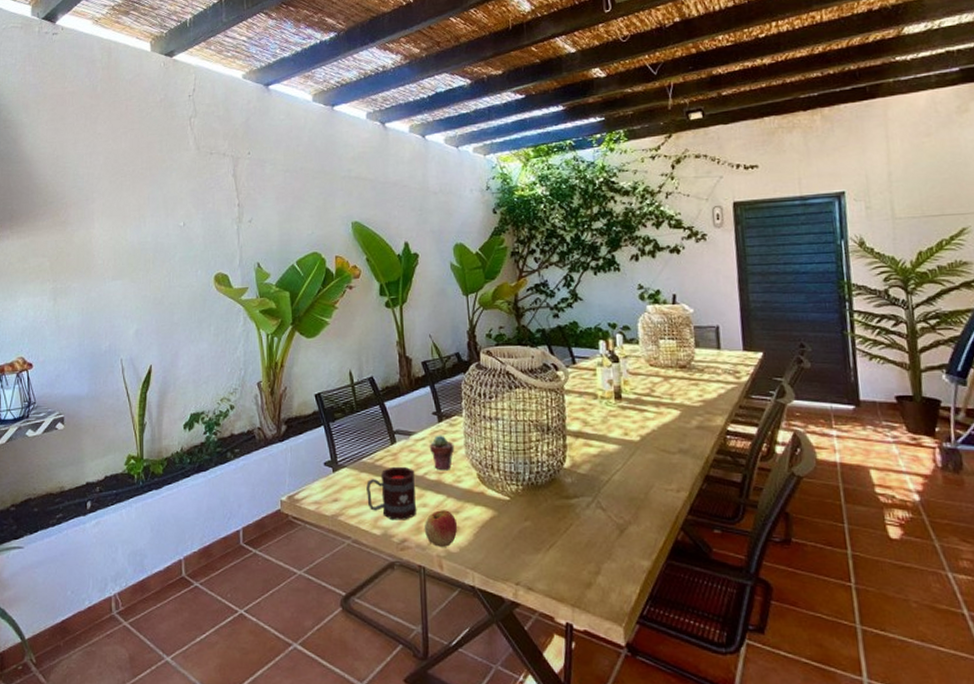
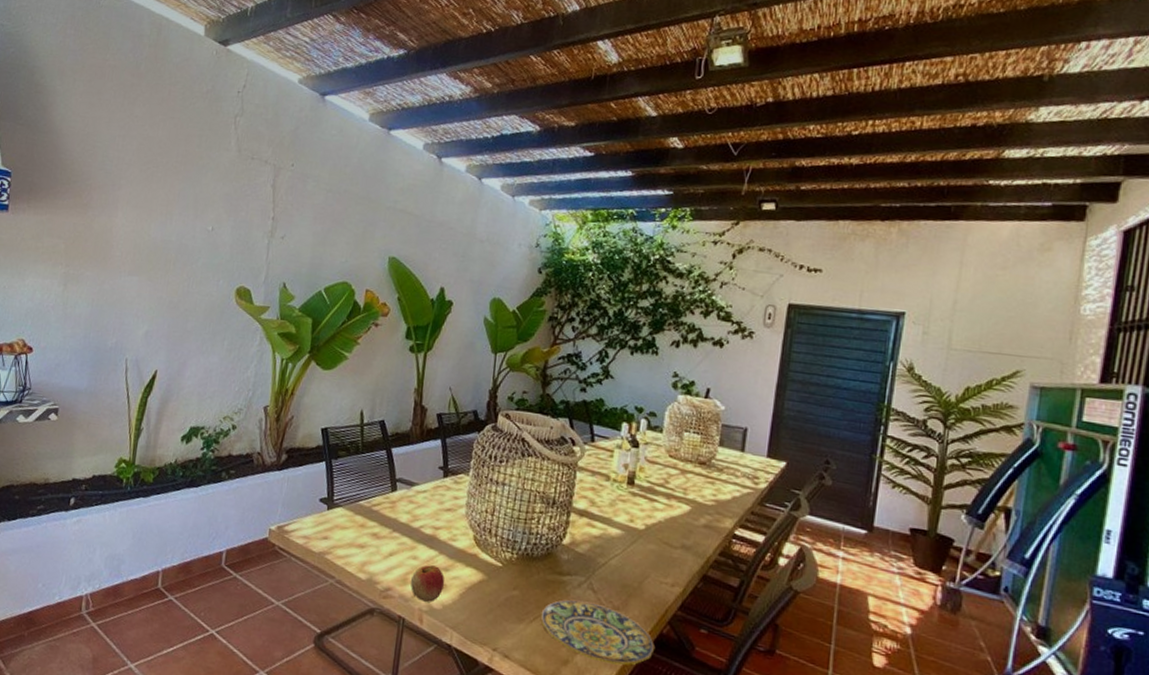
mug: present [366,466,417,521] -> none [357,514,411,570]
potted succulent: present [429,435,455,471] -> none [429,490,456,528]
plate: none [555,521,674,579] -> present [540,599,656,665]

